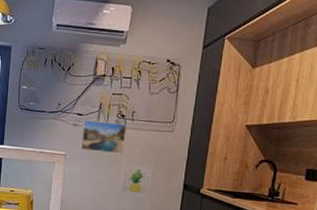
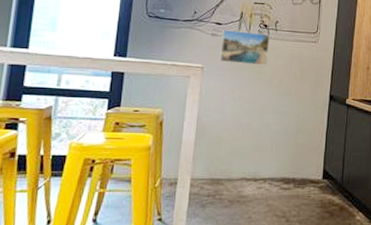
wall art: present [120,162,154,196] -> none [265,74,299,109]

